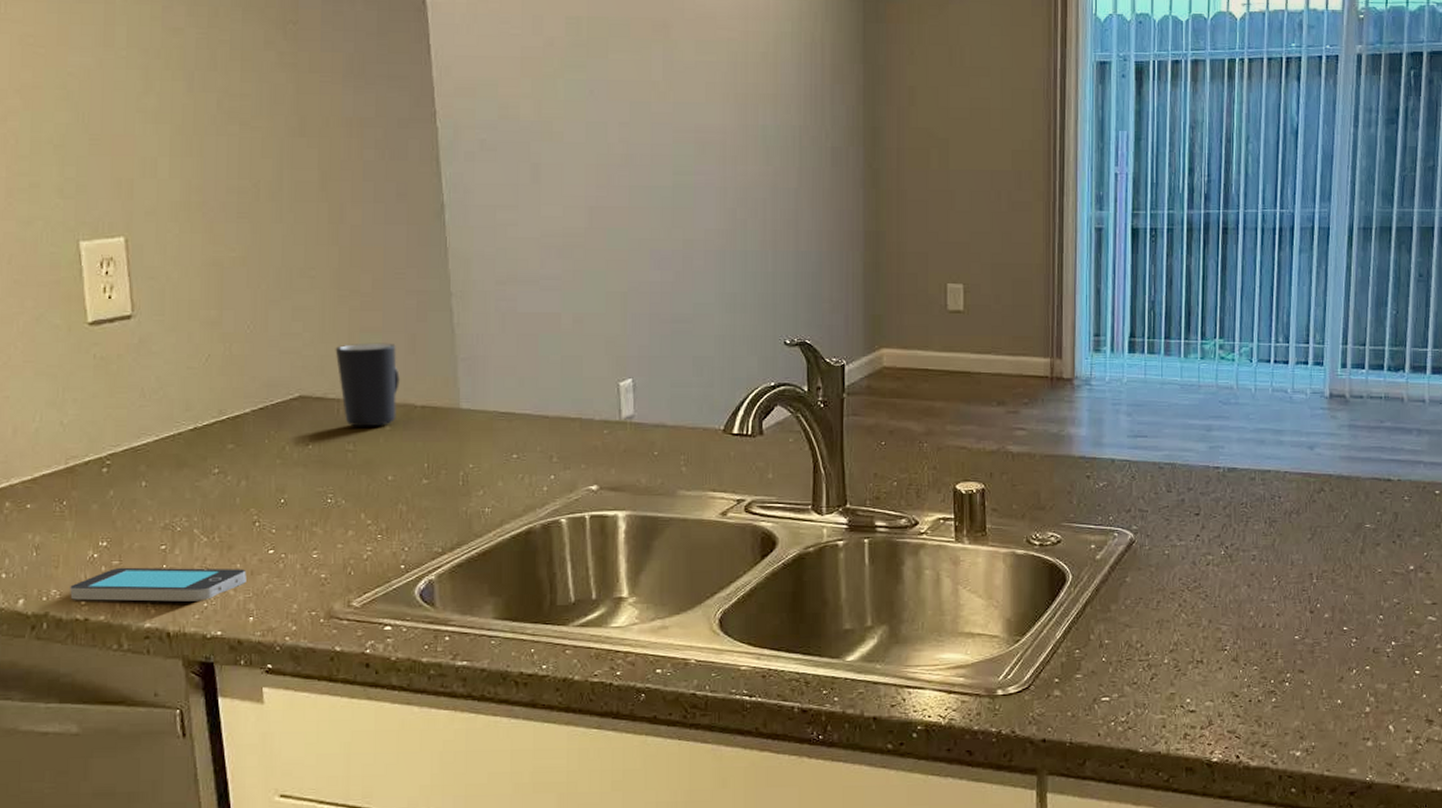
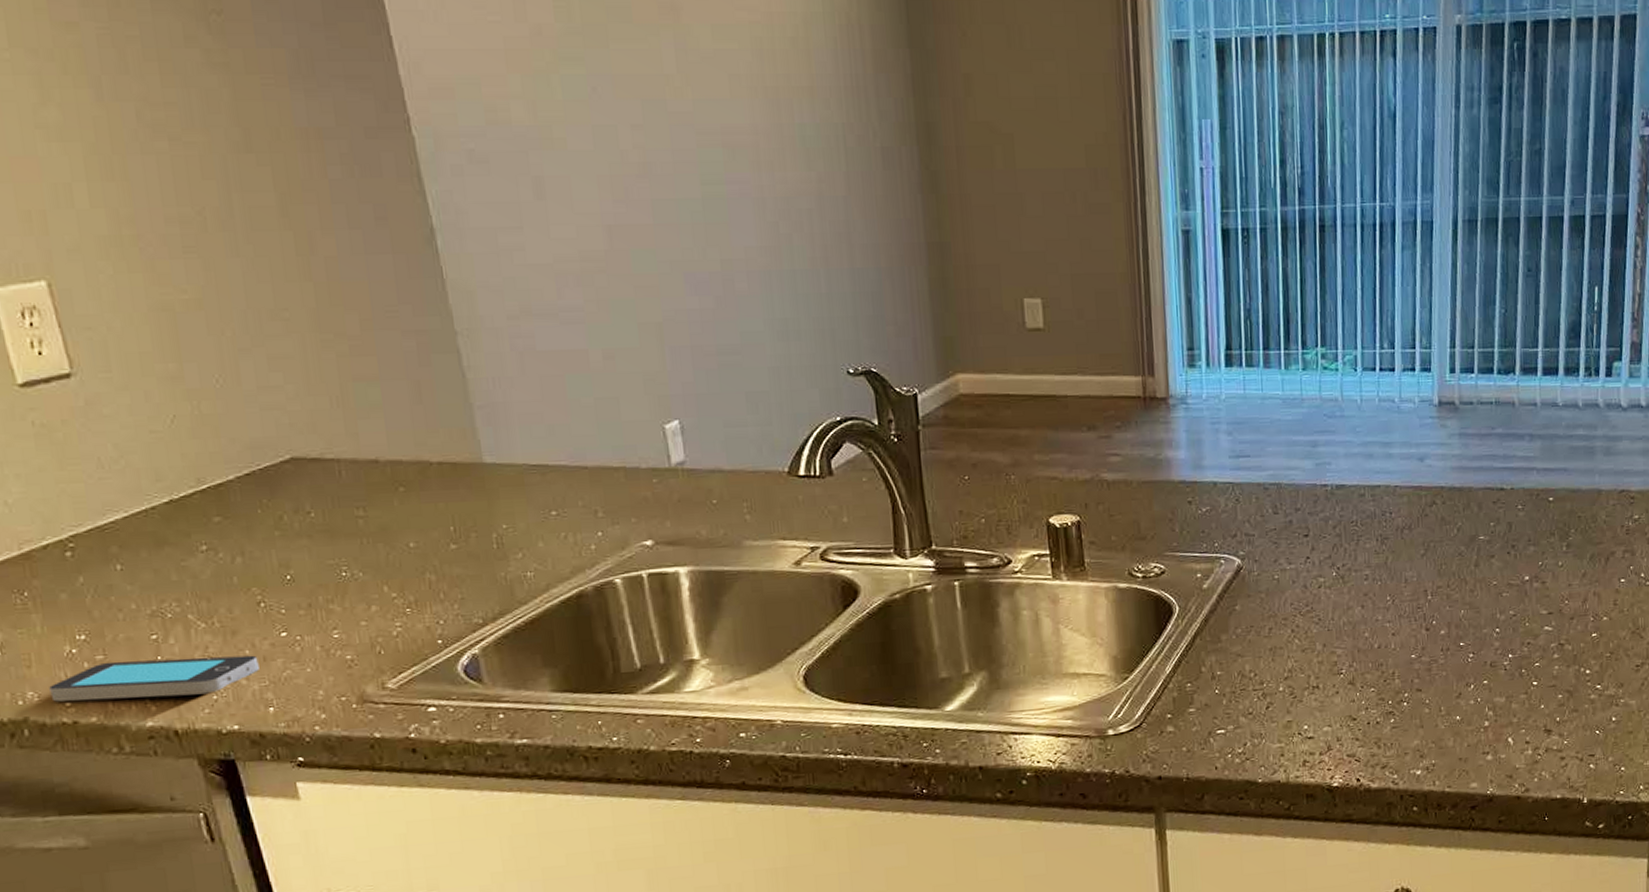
mug: present [335,343,400,427] -> none [326,392,410,490]

